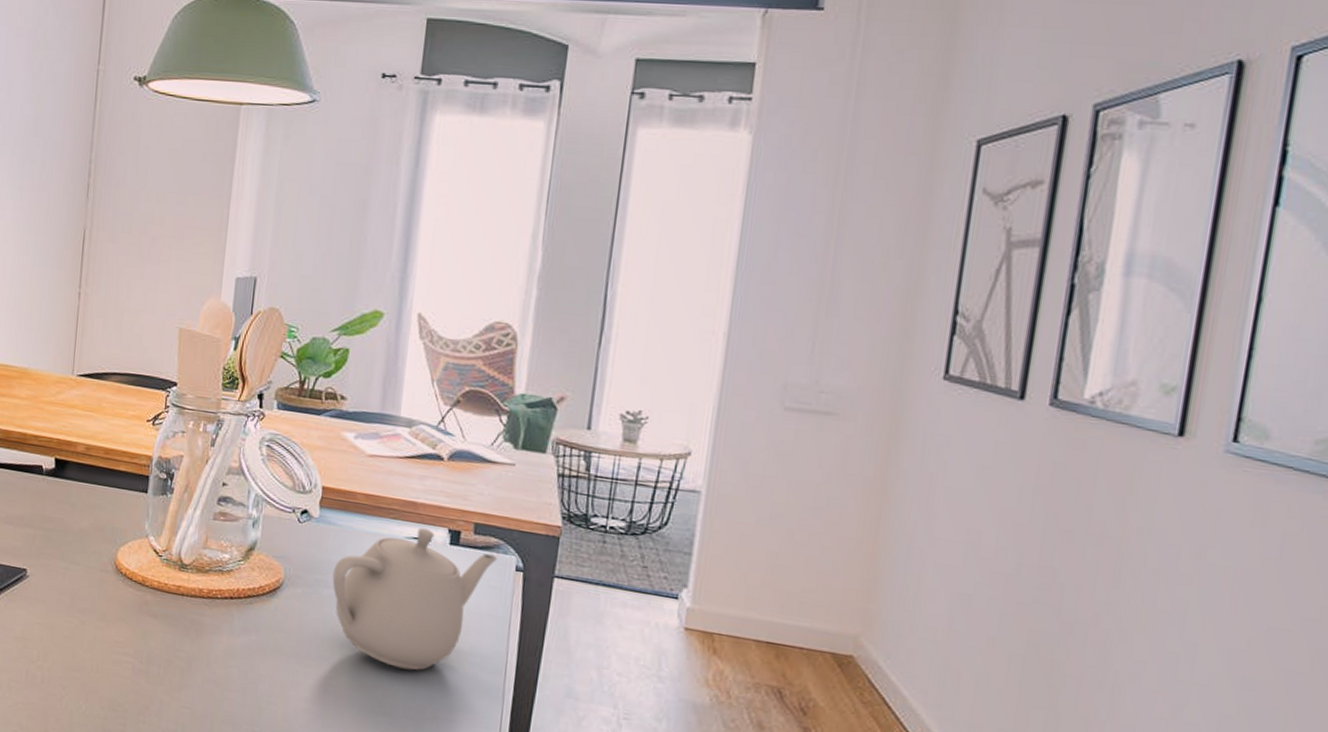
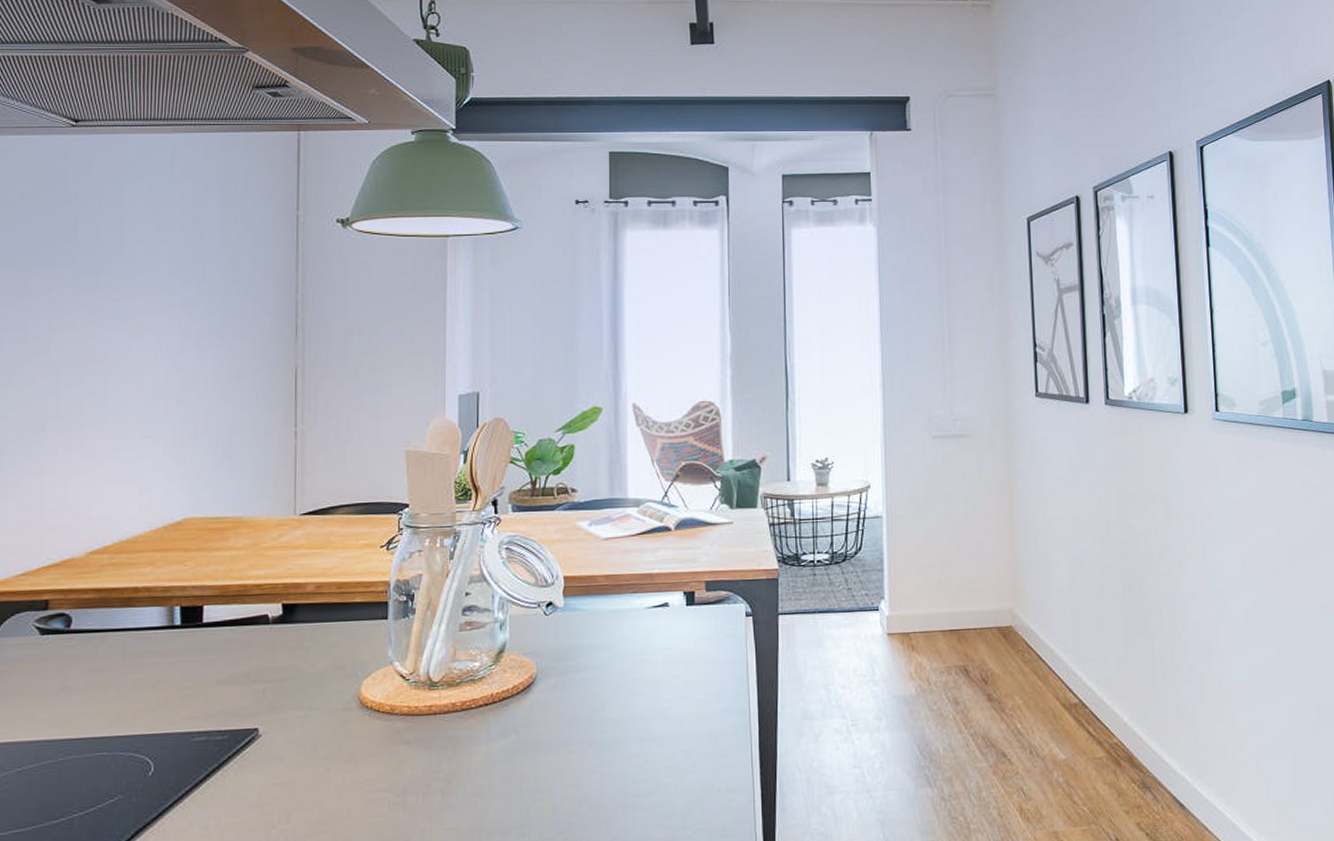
teapot: present [332,527,497,671] -> none [583,595,729,732]

